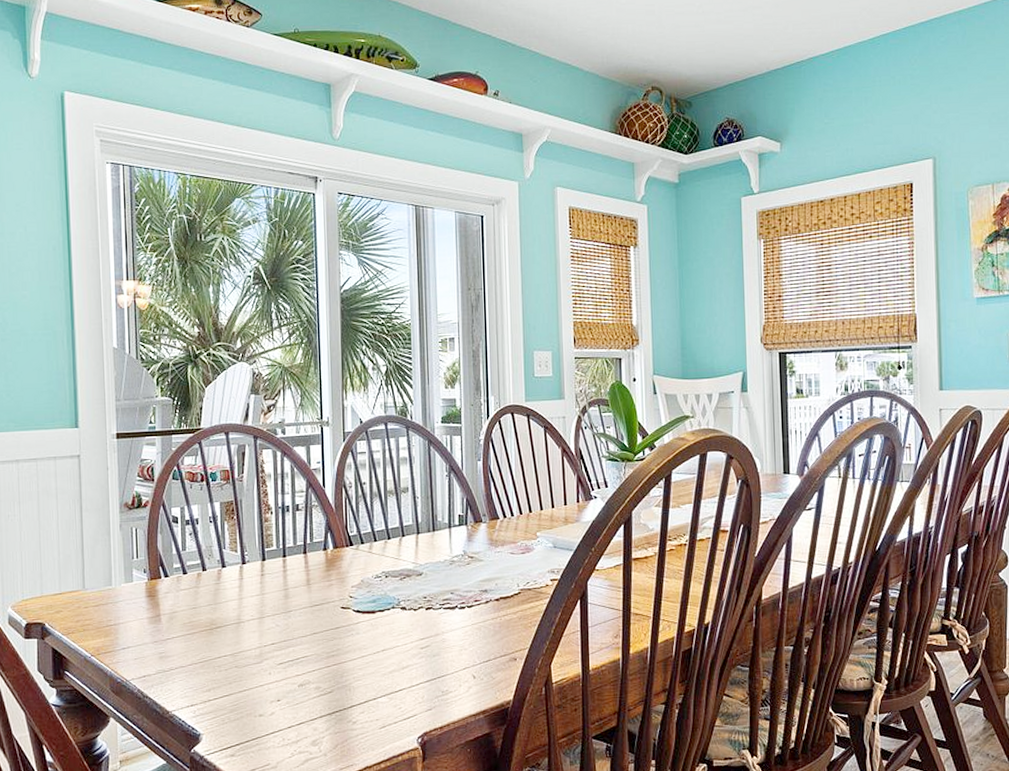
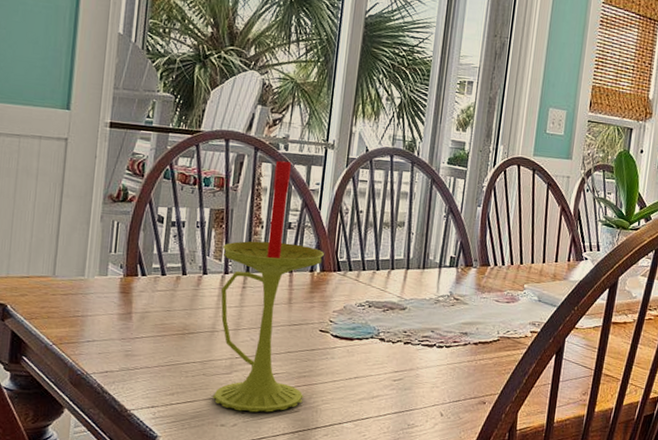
candle: none [236,439,335,699] -> present [212,155,324,413]

